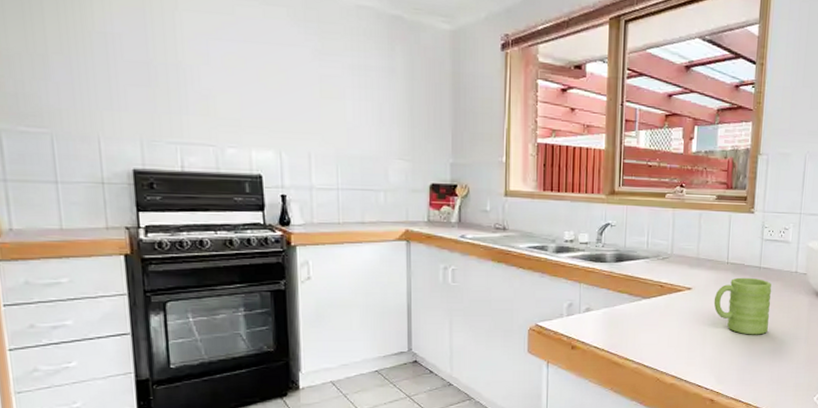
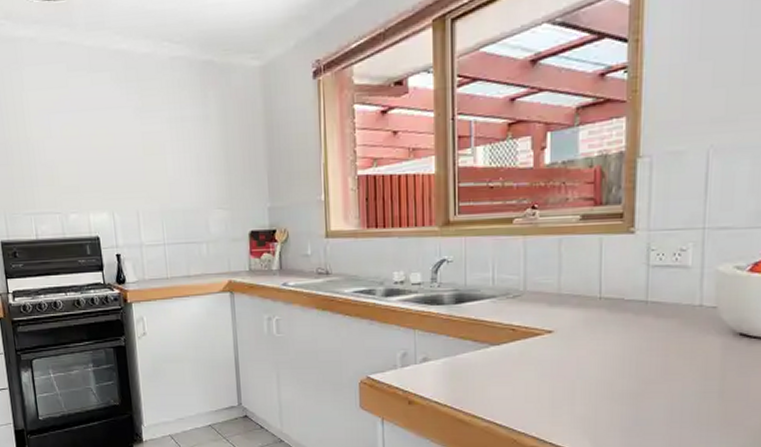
mug: present [713,277,772,335] -> none [583,315,666,388]

